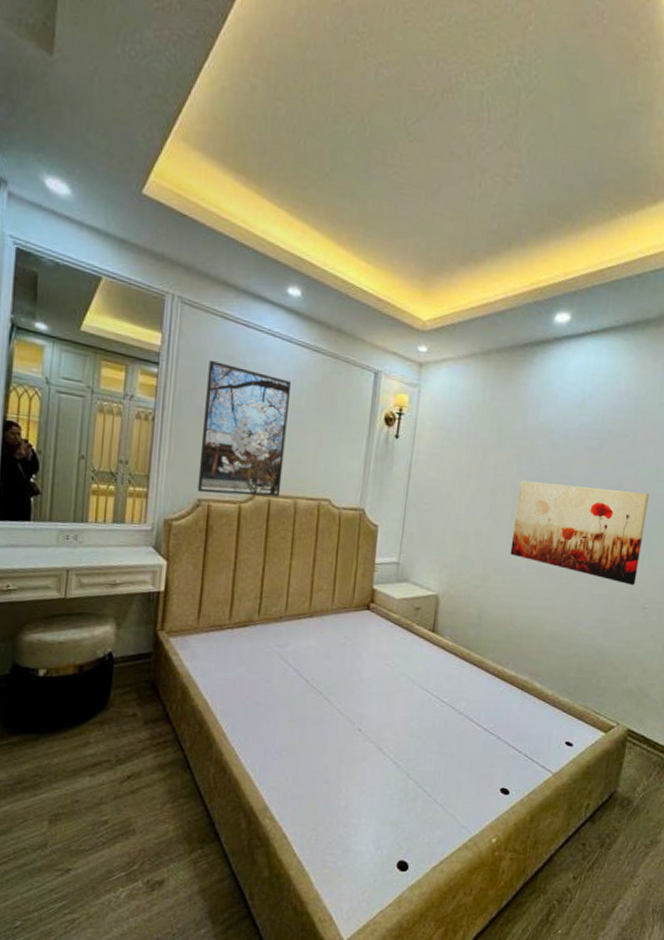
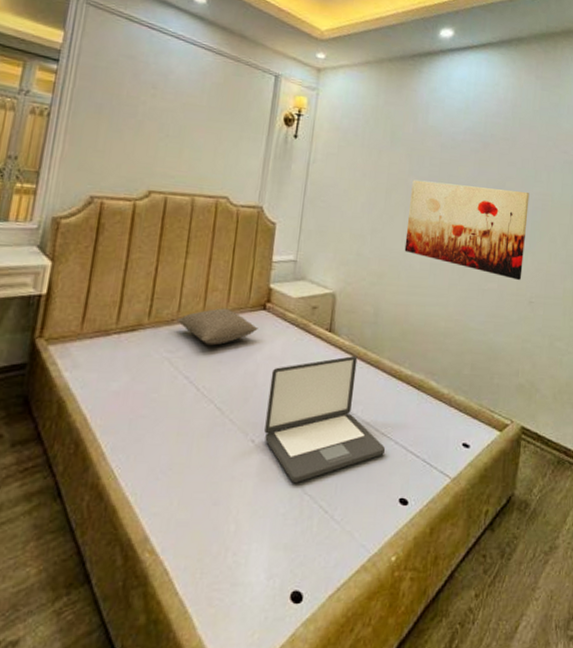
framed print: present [197,360,292,497] -> none [90,59,194,195]
pillow: none [285,607,363,642] -> present [177,308,258,346]
laptop: none [370,656,487,769] -> present [264,356,385,483]

